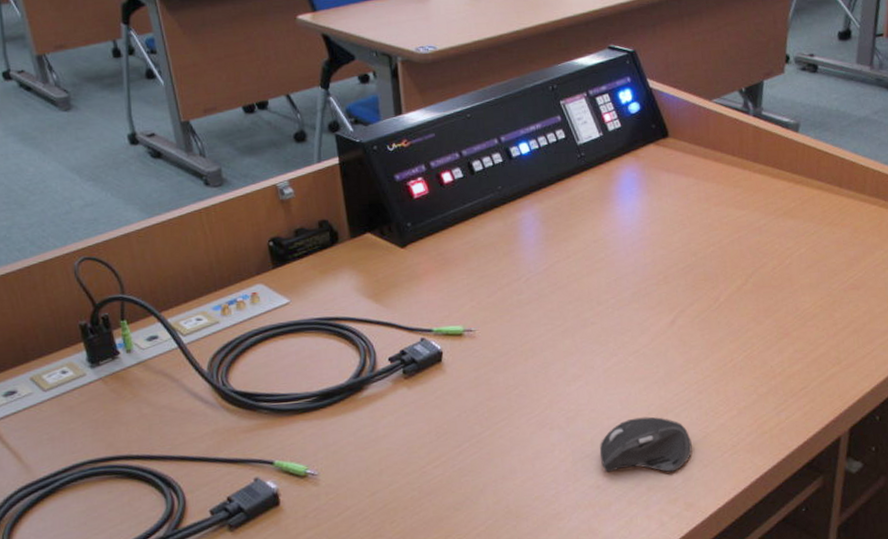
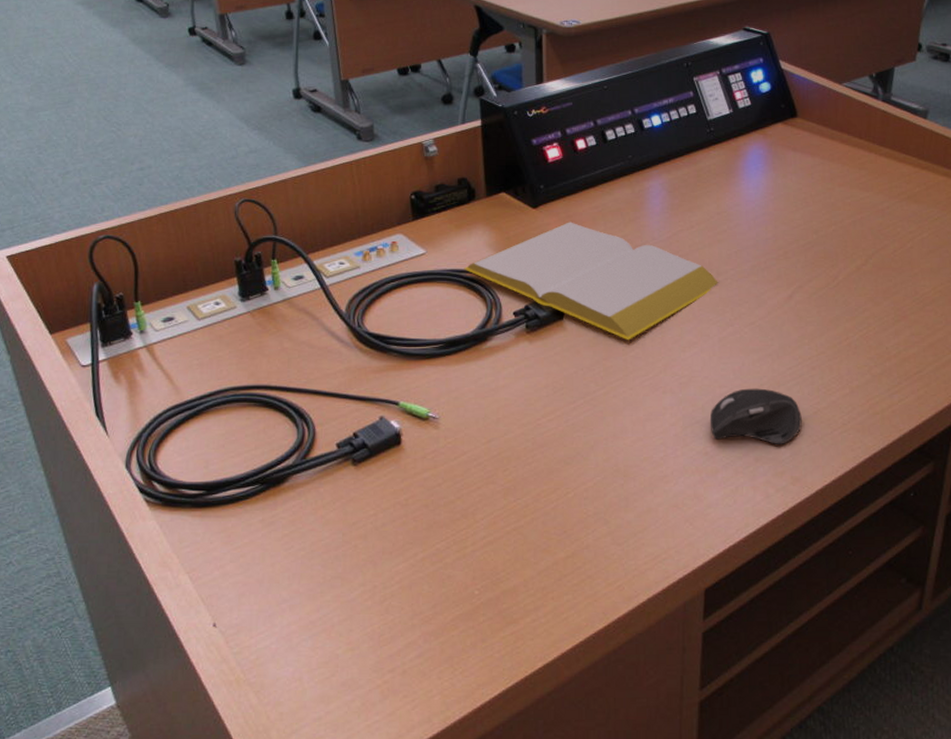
notepad: none [332,259,600,379] -> present [464,222,719,341]

